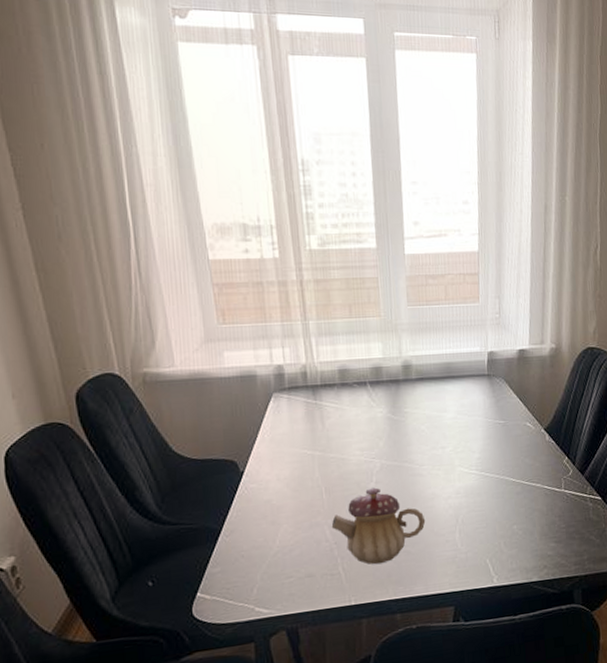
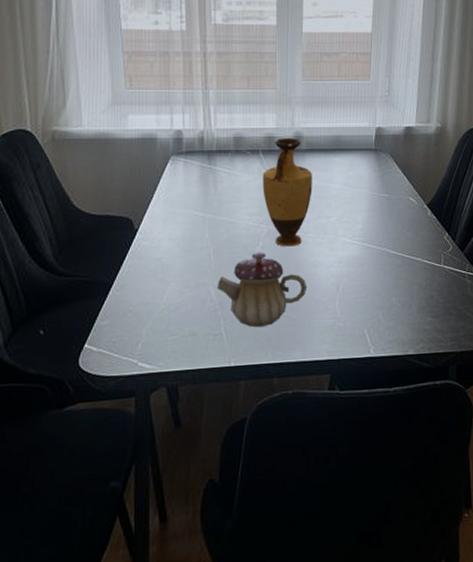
vase: none [371,367,425,481] -> present [262,138,312,247]

